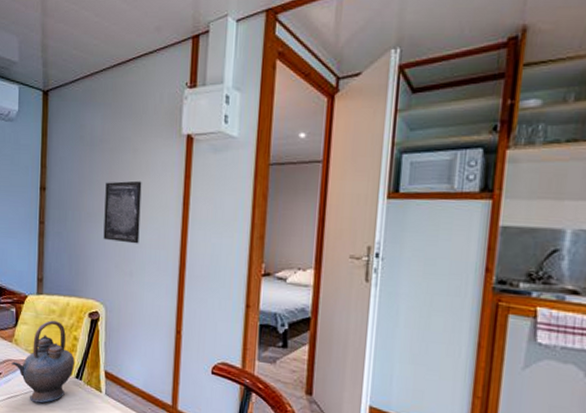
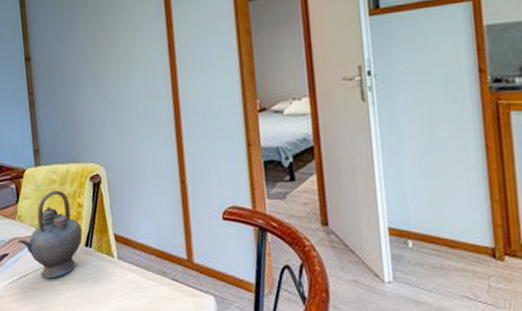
wall art: present [103,180,142,244] -> none [89,36,131,101]

